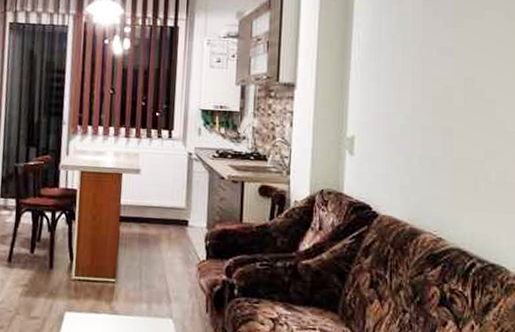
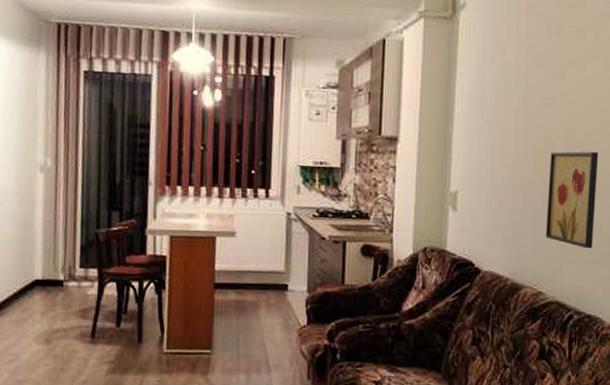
wall art: none [445,99,501,197] -> present [545,151,599,249]

